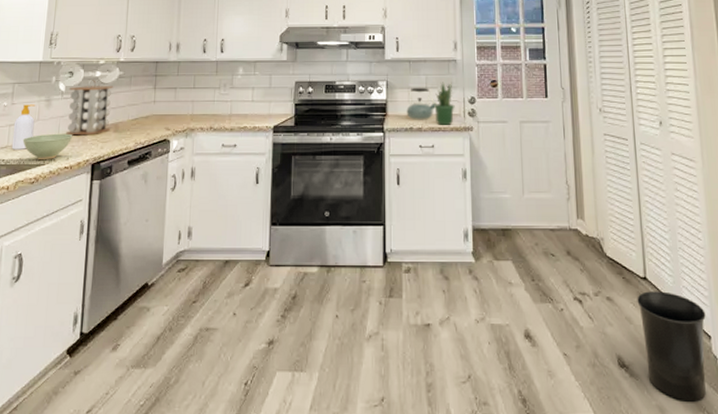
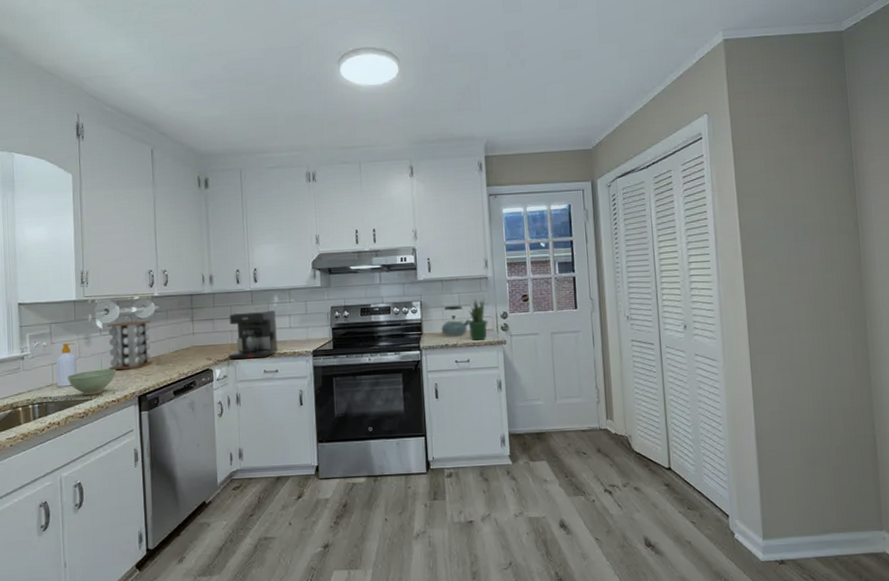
coffee maker: none [188,81,239,131] -> present [229,309,278,360]
waste bin: present [637,291,706,402] -> none [662,479,725,572]

